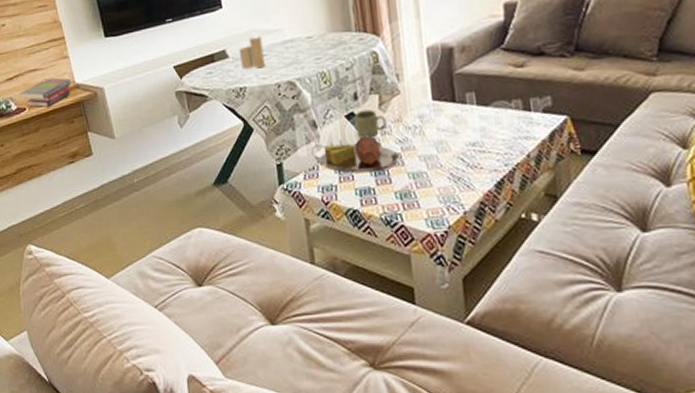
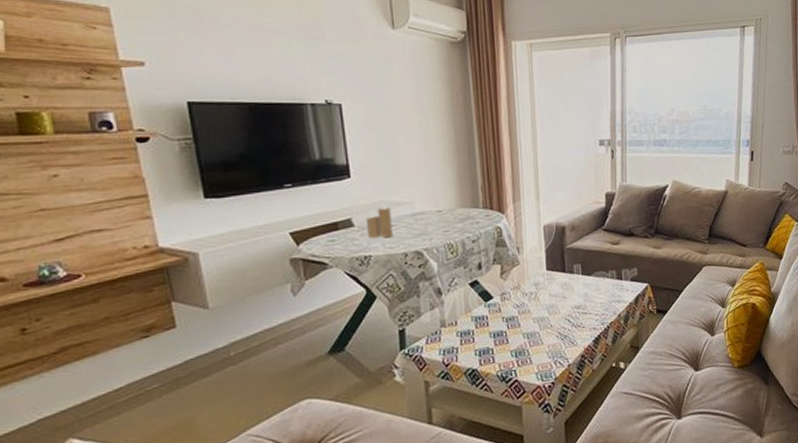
books: present [19,77,71,108] -> none [71,240,153,275]
serving tray: present [311,135,402,174] -> none [435,301,519,336]
mug: present [354,109,387,139] -> none [478,278,506,305]

